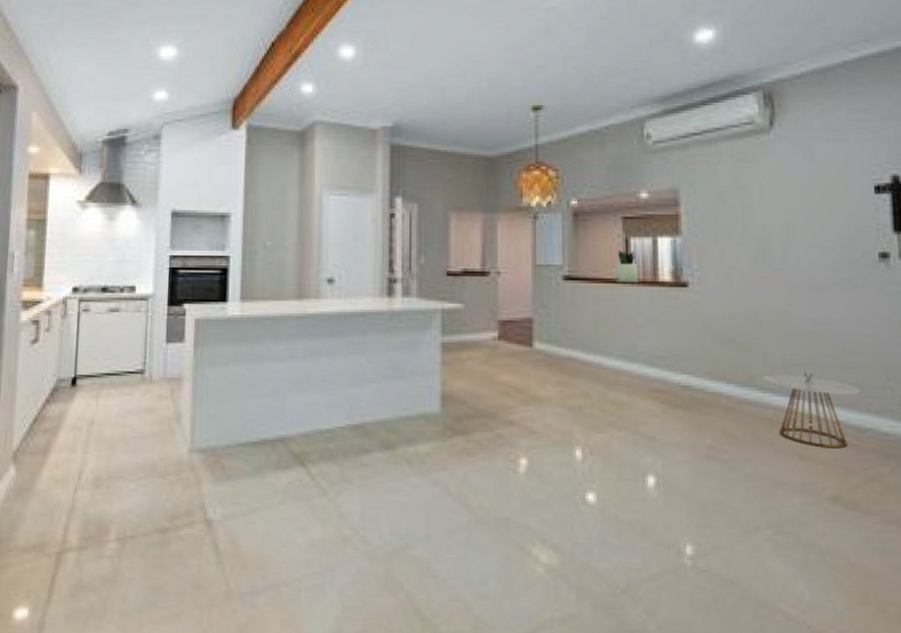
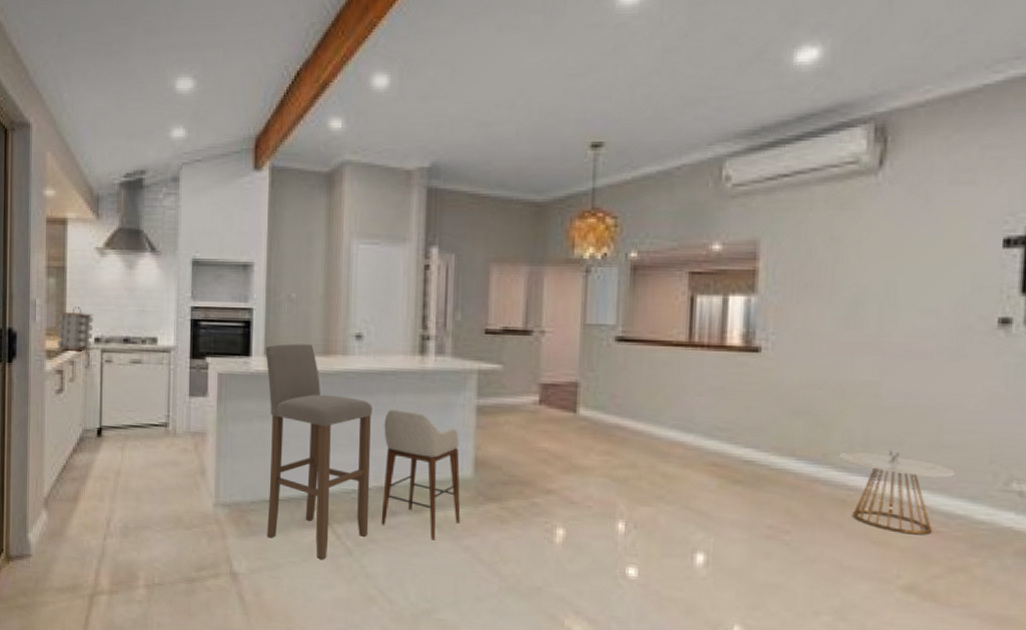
spice rack: none [33,257,73,302] -> present [56,306,94,353]
bar stool: none [241,289,344,502] -> present [265,343,373,560]
bar stool: none [354,350,430,476] -> present [381,410,461,541]
planter: present [615,249,640,284] -> none [675,309,704,348]

